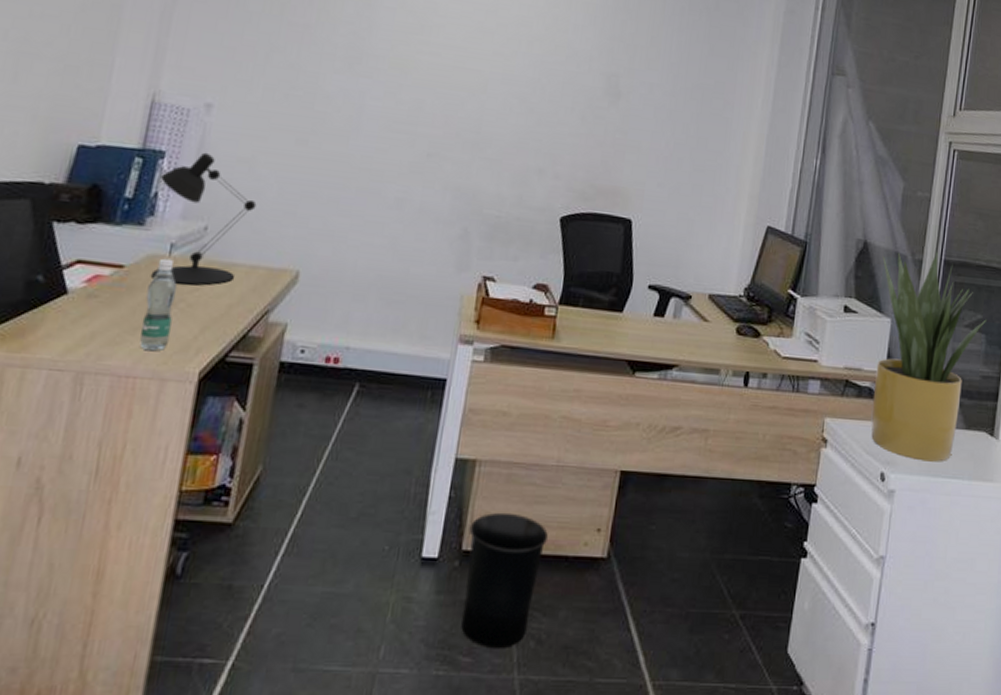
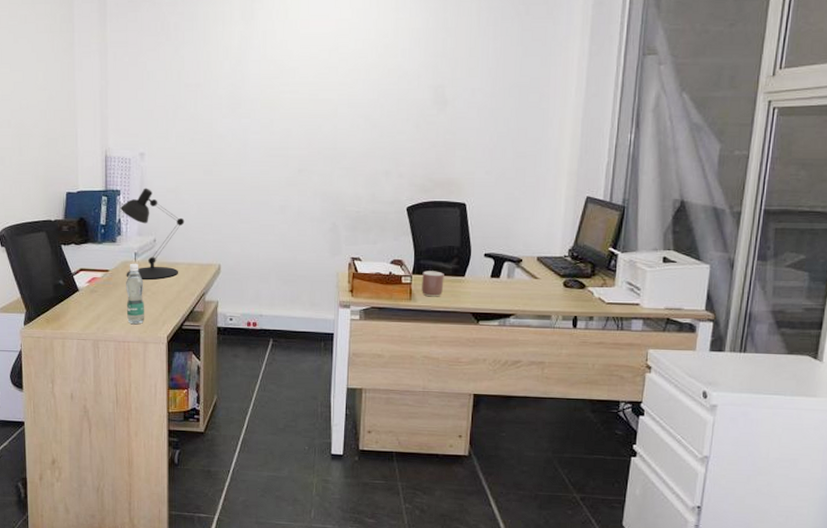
waste bin: present [461,512,548,648] -> none [363,424,421,514]
mug: none [568,301,598,337] -> present [422,271,444,297]
planter: present [871,251,986,462] -> none [693,202,810,382]

